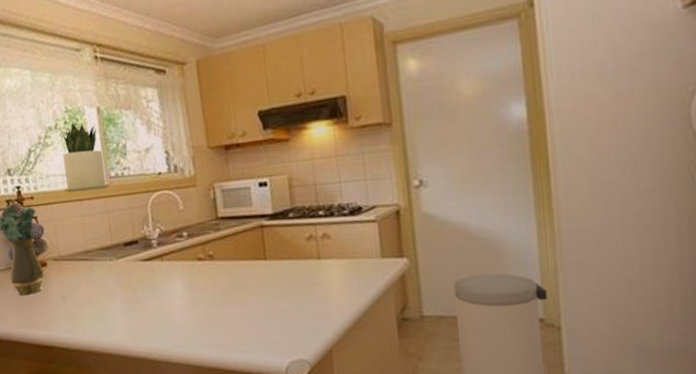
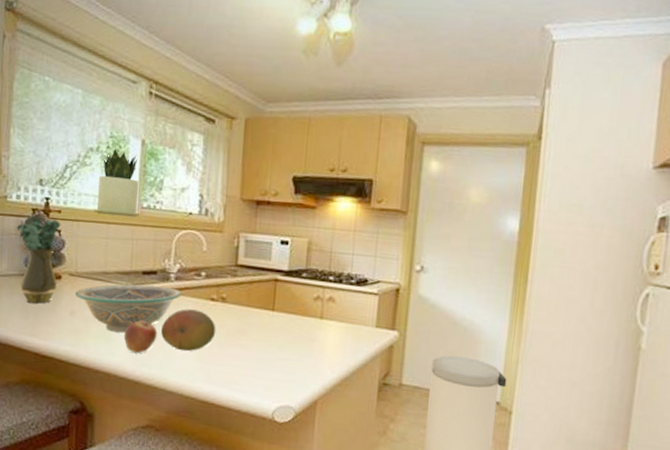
bowl: none [63,254,167,311] -> present [75,284,182,333]
fruit: none [118,290,151,328] -> present [123,318,158,353]
fruit: none [153,273,210,319] -> present [161,309,216,351]

